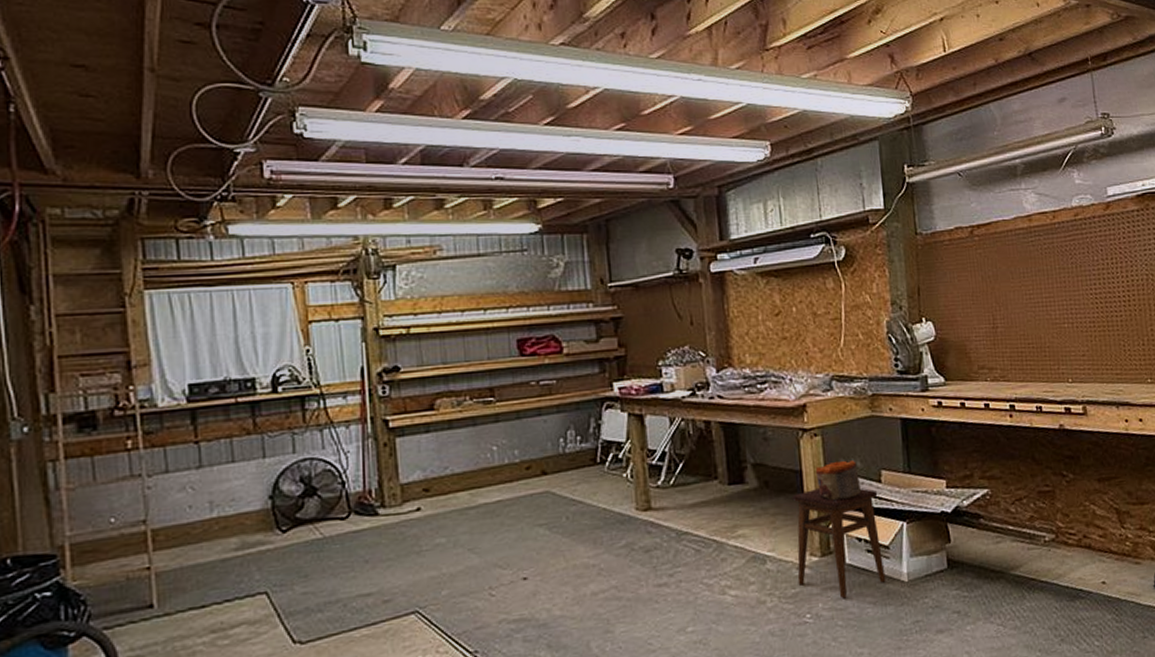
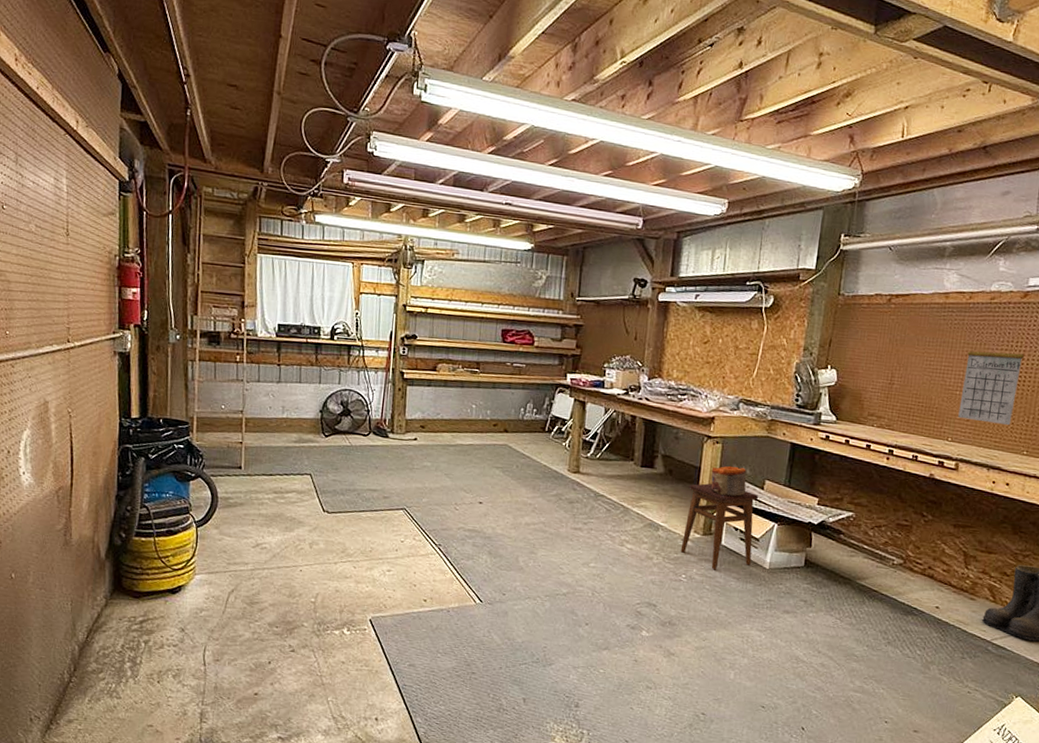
calendar: none [1065,256,1128,355] -> present [958,337,1024,425]

